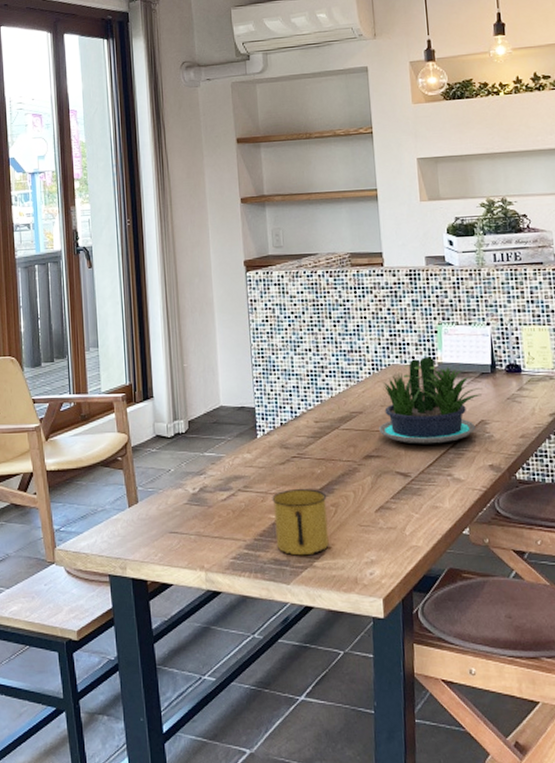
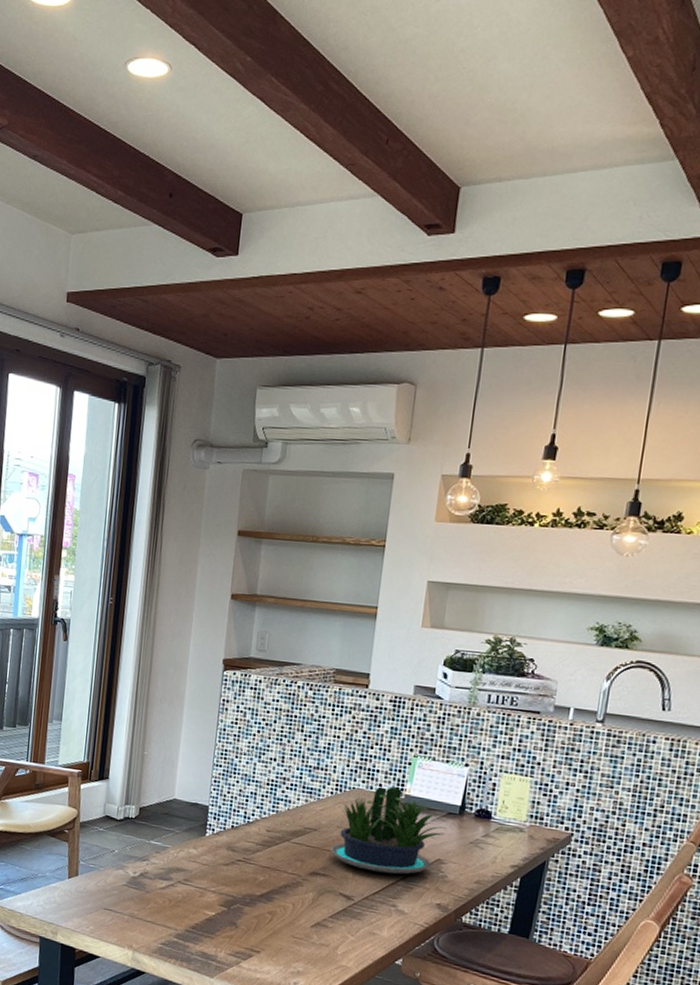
mug: present [272,489,329,556] -> none [206,890,265,955]

